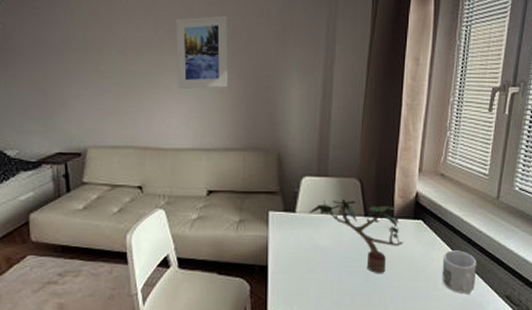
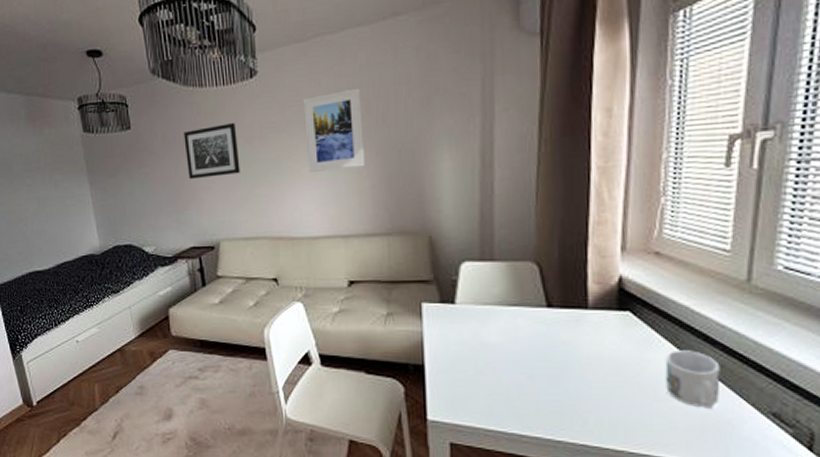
wall art: none [55,34,112,86] -> present [183,123,240,180]
potted plant: present [308,198,404,273] -> none [472,286,605,377]

